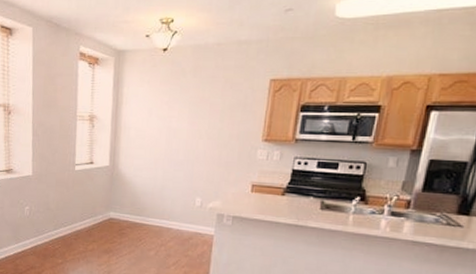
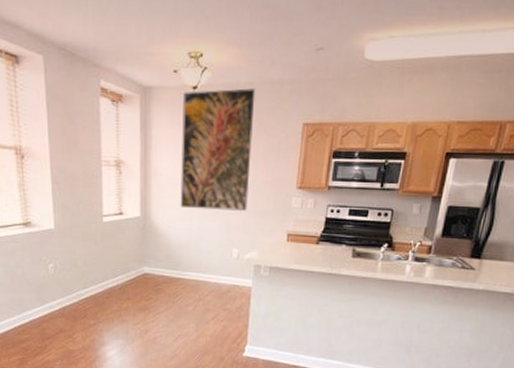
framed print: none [146,49,223,163] -> present [180,88,256,212]

